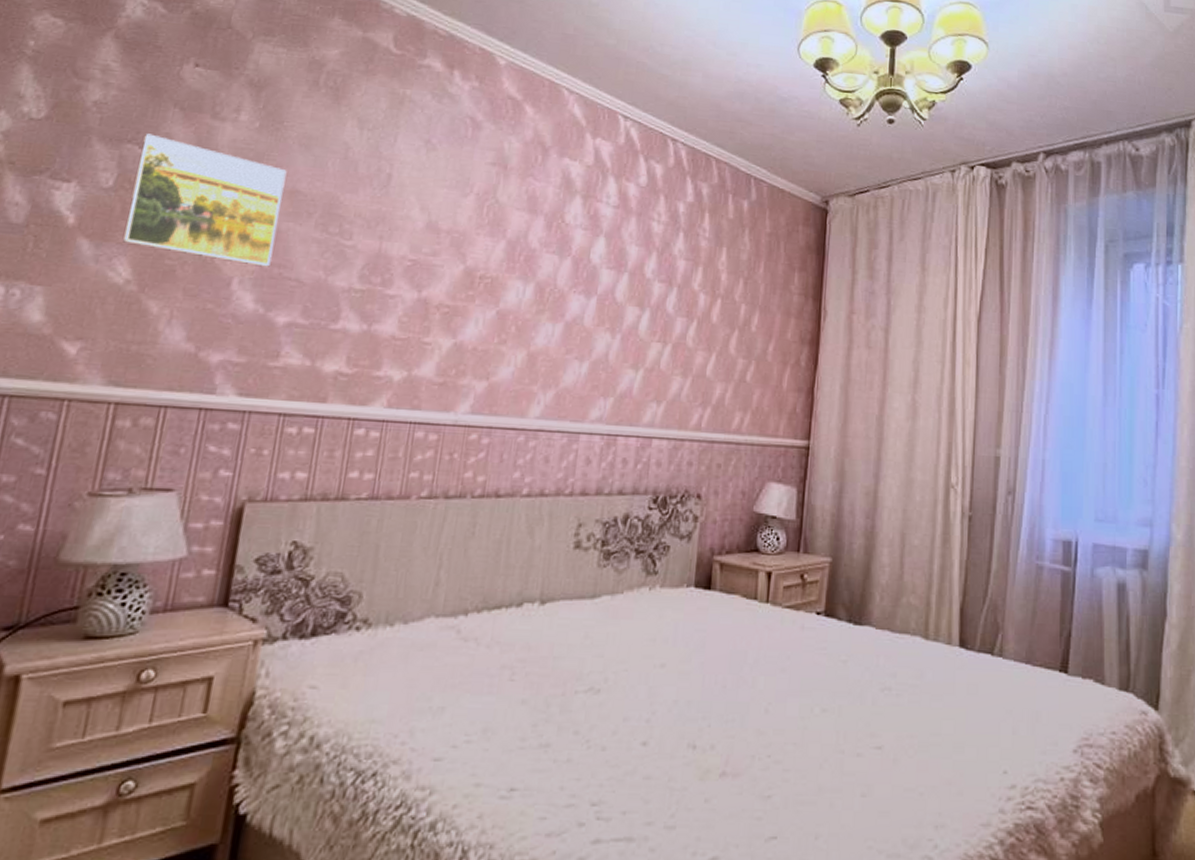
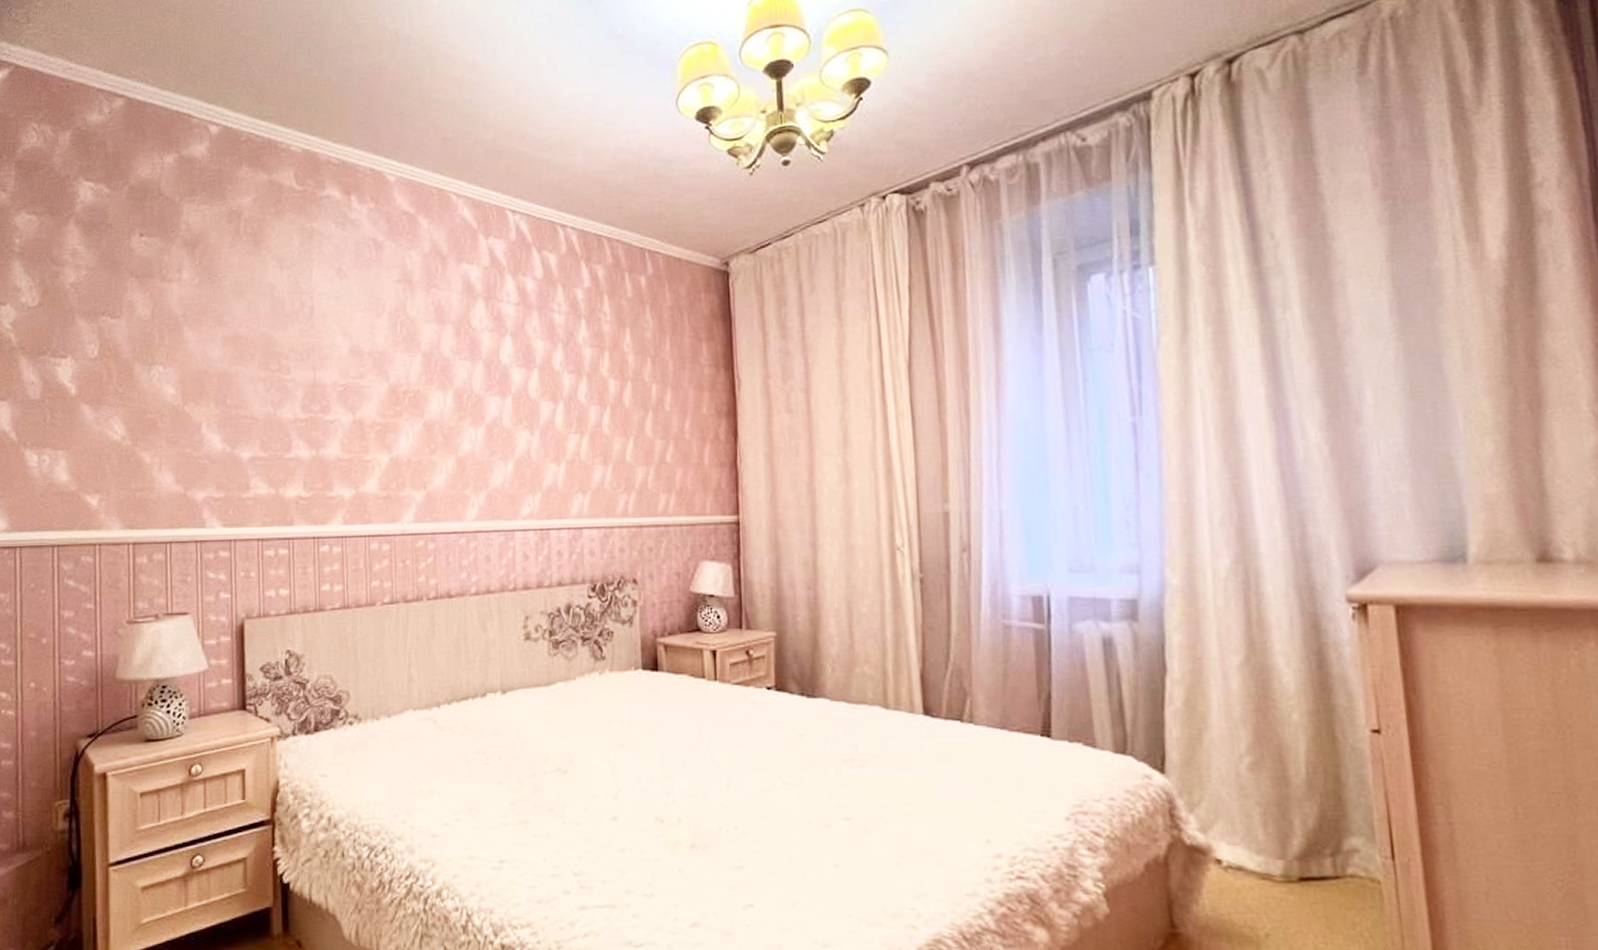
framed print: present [123,133,287,267] -> none [113,304,229,410]

